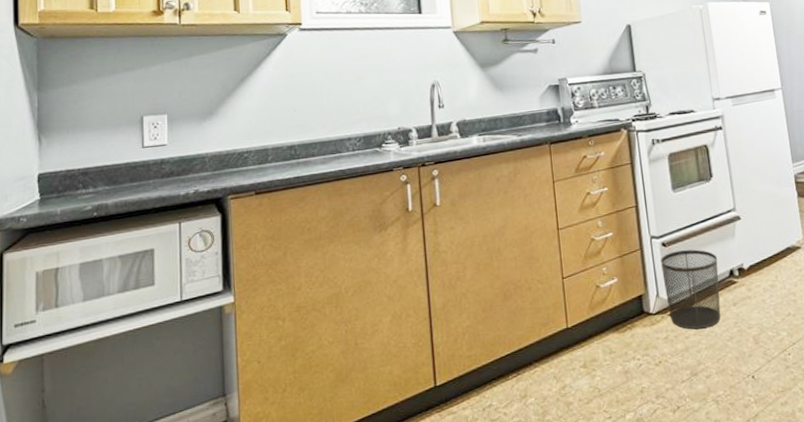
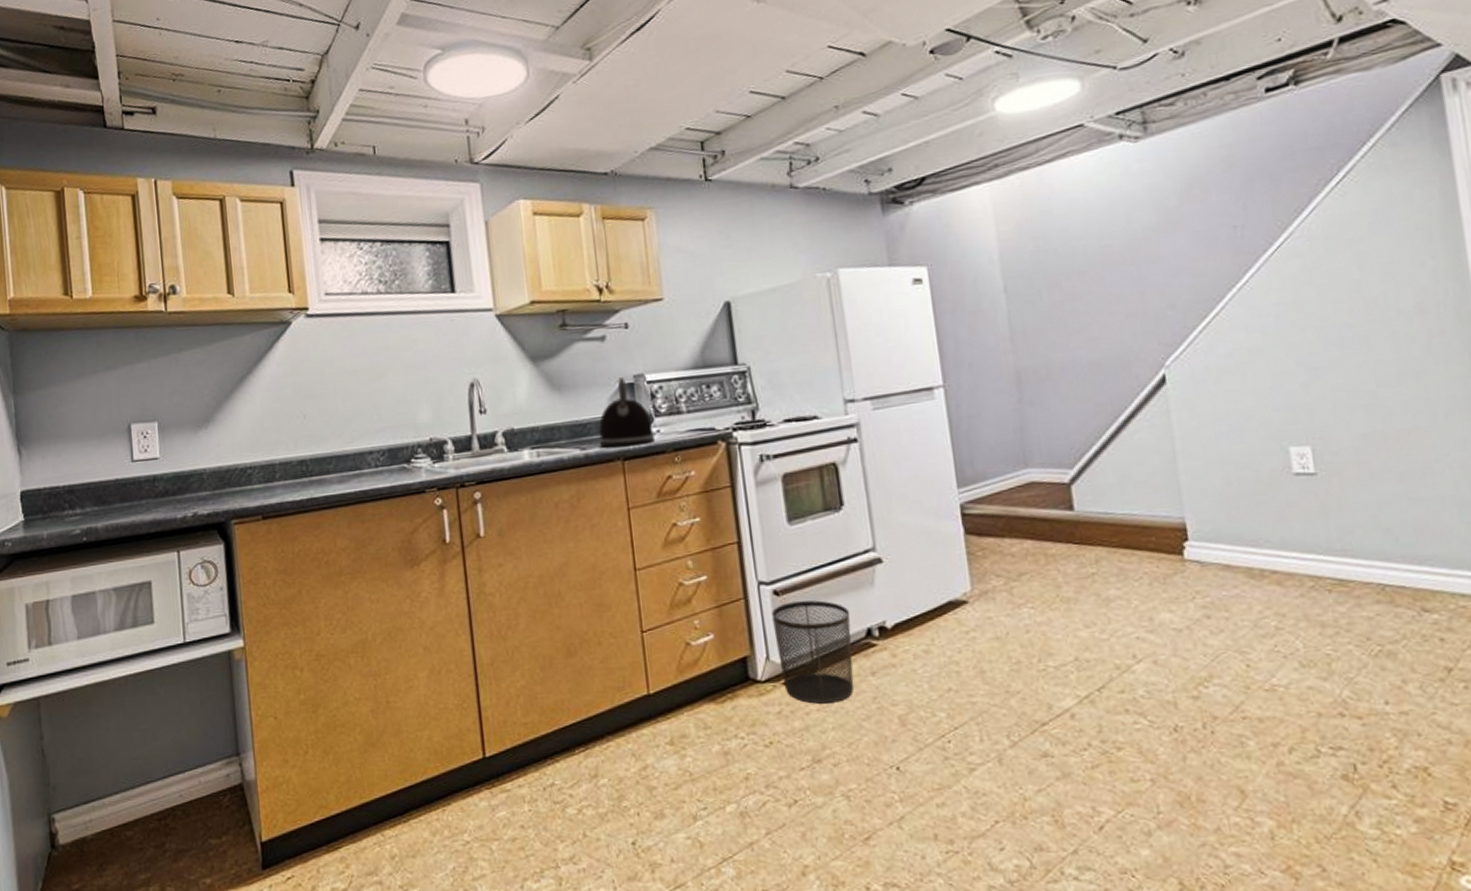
kettle: none [531,80,575,135] -> present [598,376,655,448]

